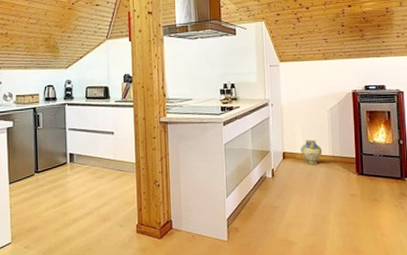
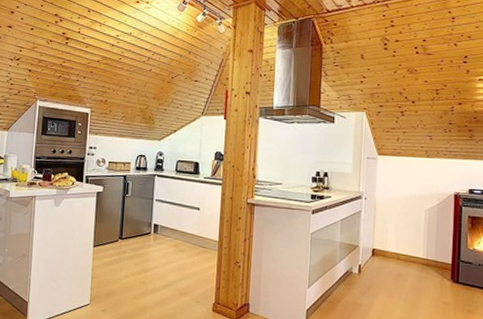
ceramic jug: present [301,140,323,165] -> none [392,239,416,266]

